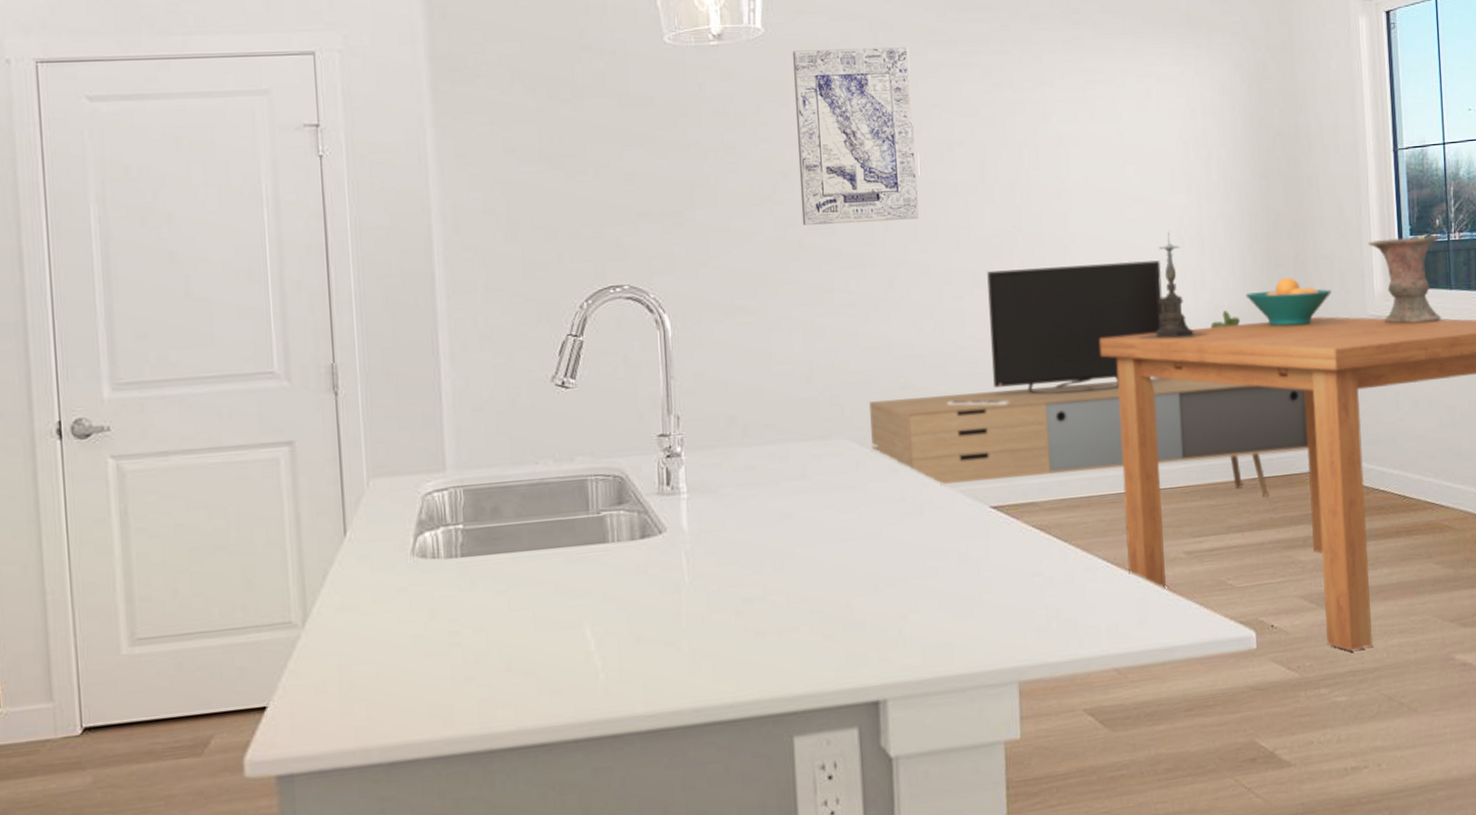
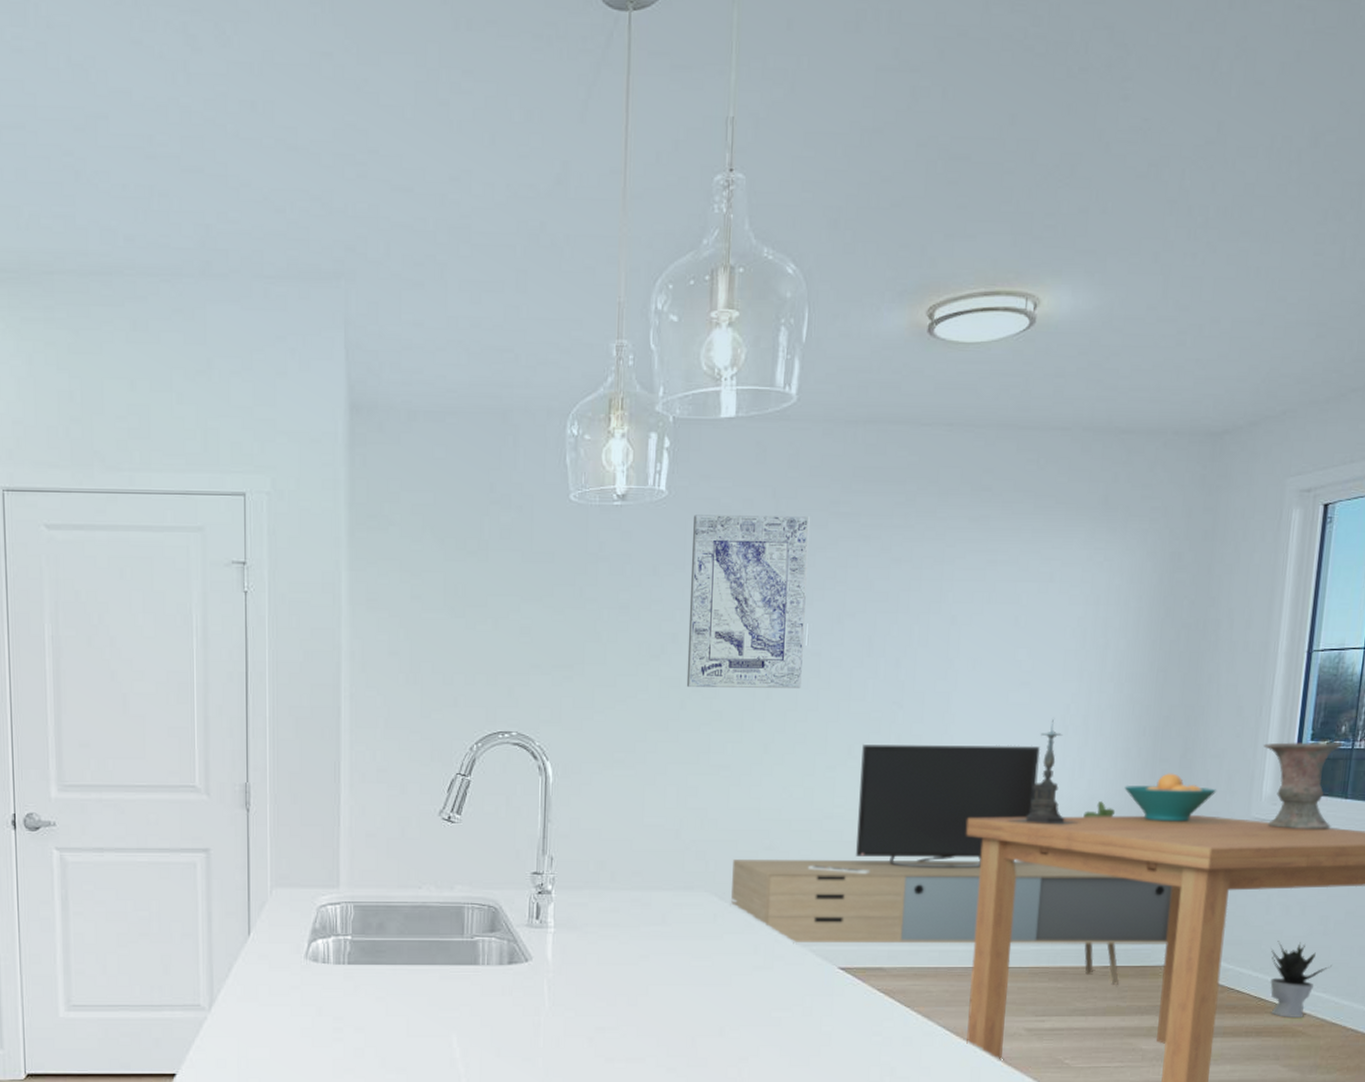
potted plant: none [1407,435,1465,513] -> present [1270,941,1332,1017]

